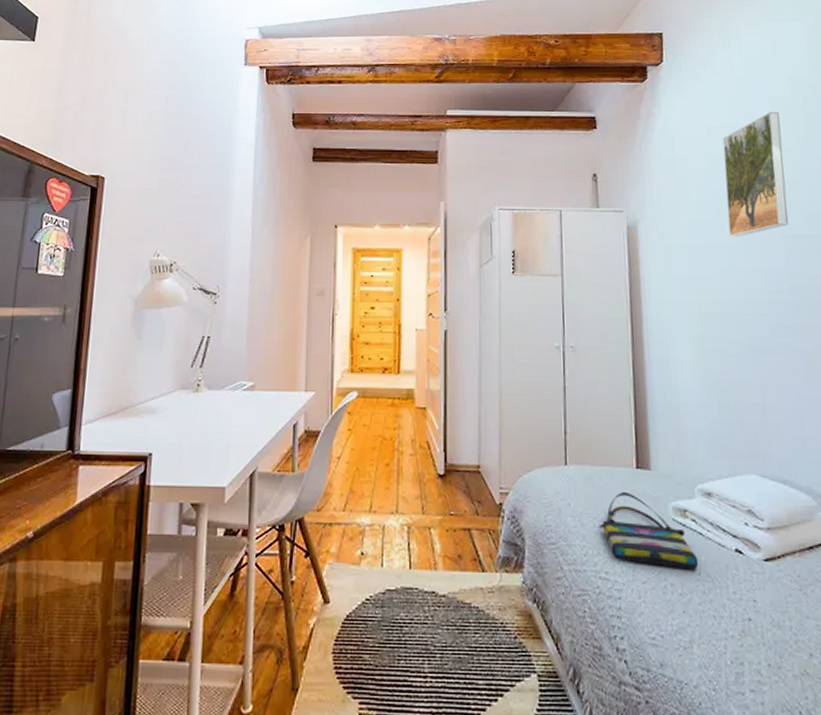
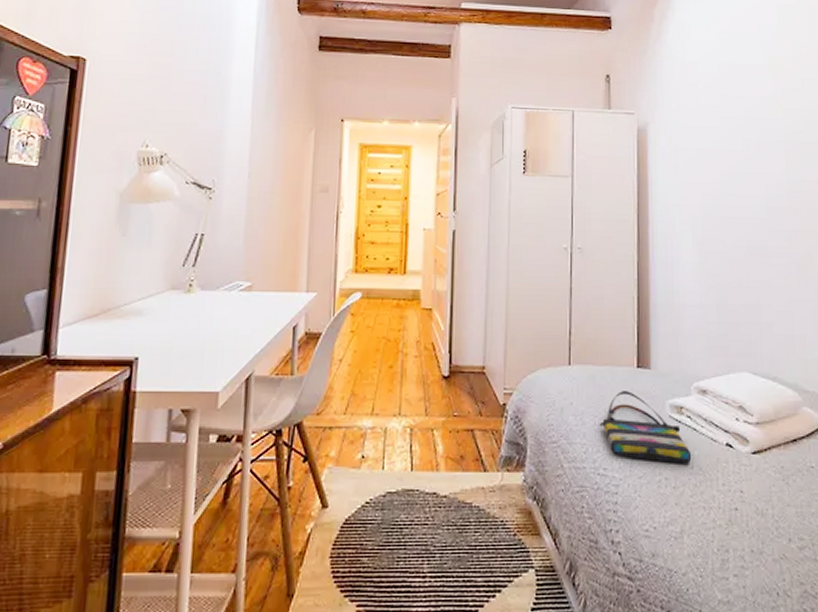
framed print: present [722,111,788,238] -> none [731,19,789,143]

